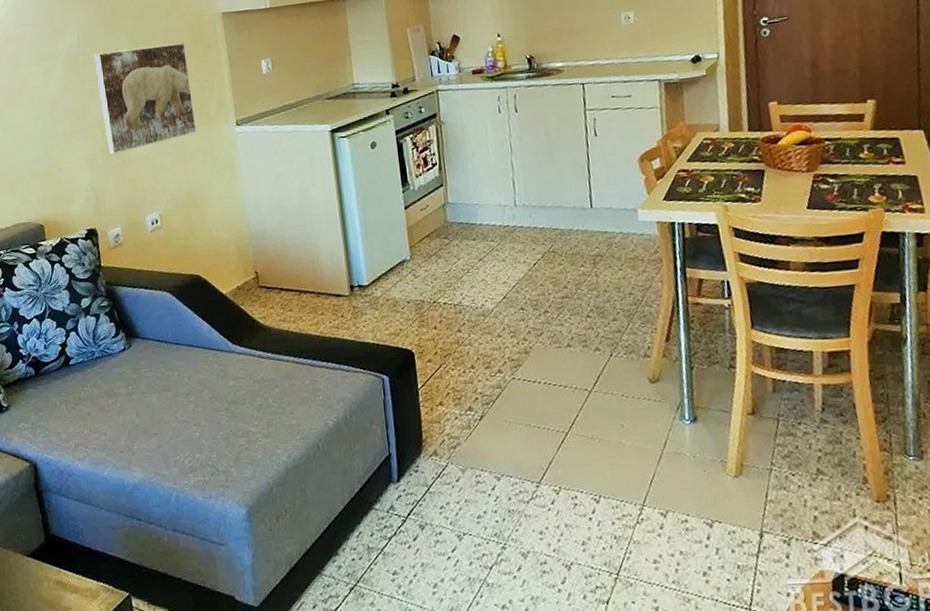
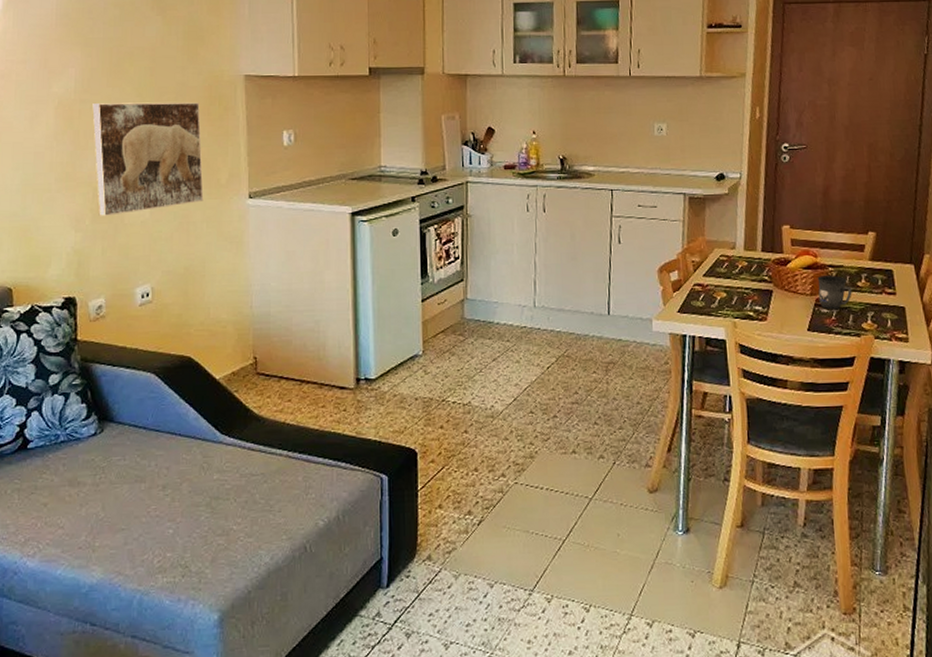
mug: none [813,149,855,185] -> present [817,275,852,310]

